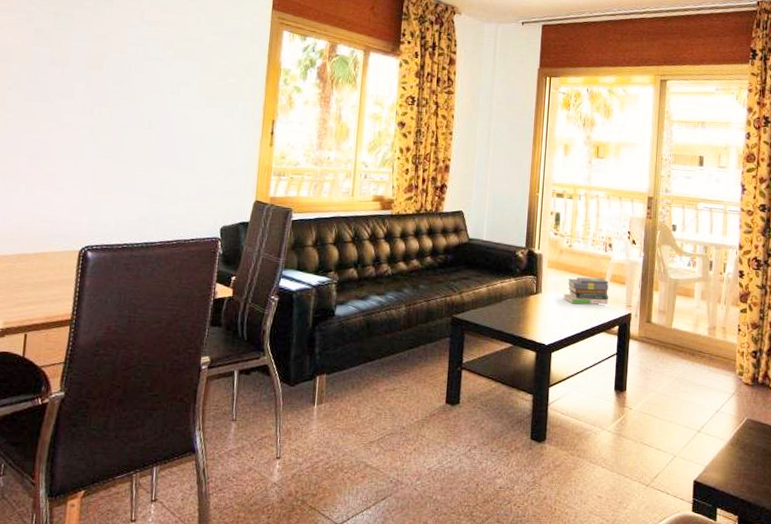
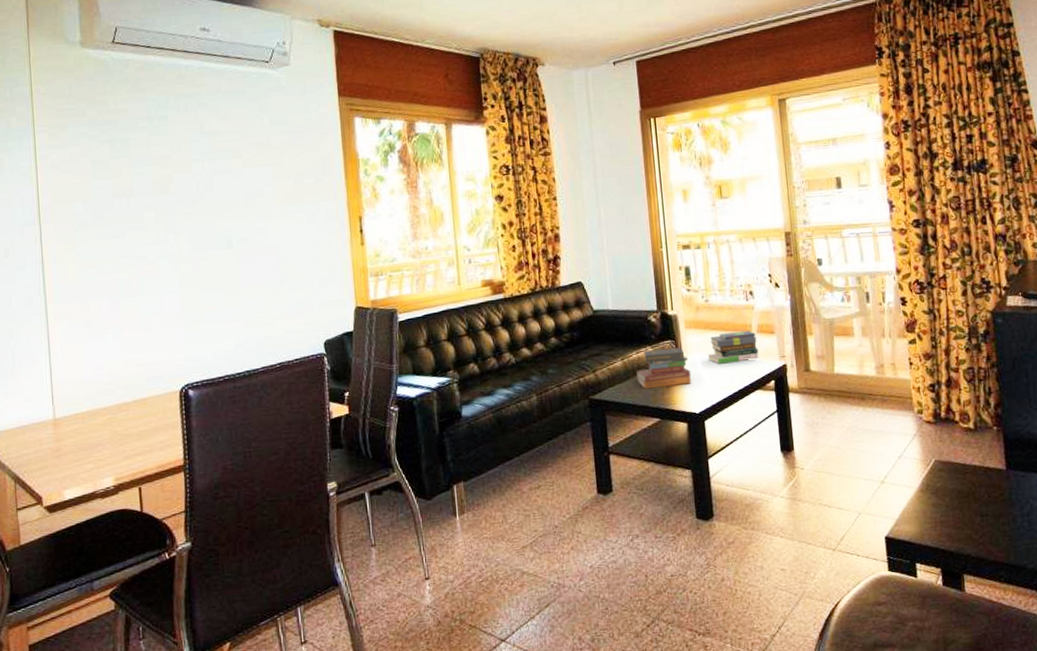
books: none [498,281,547,318] -> present [636,347,692,389]

